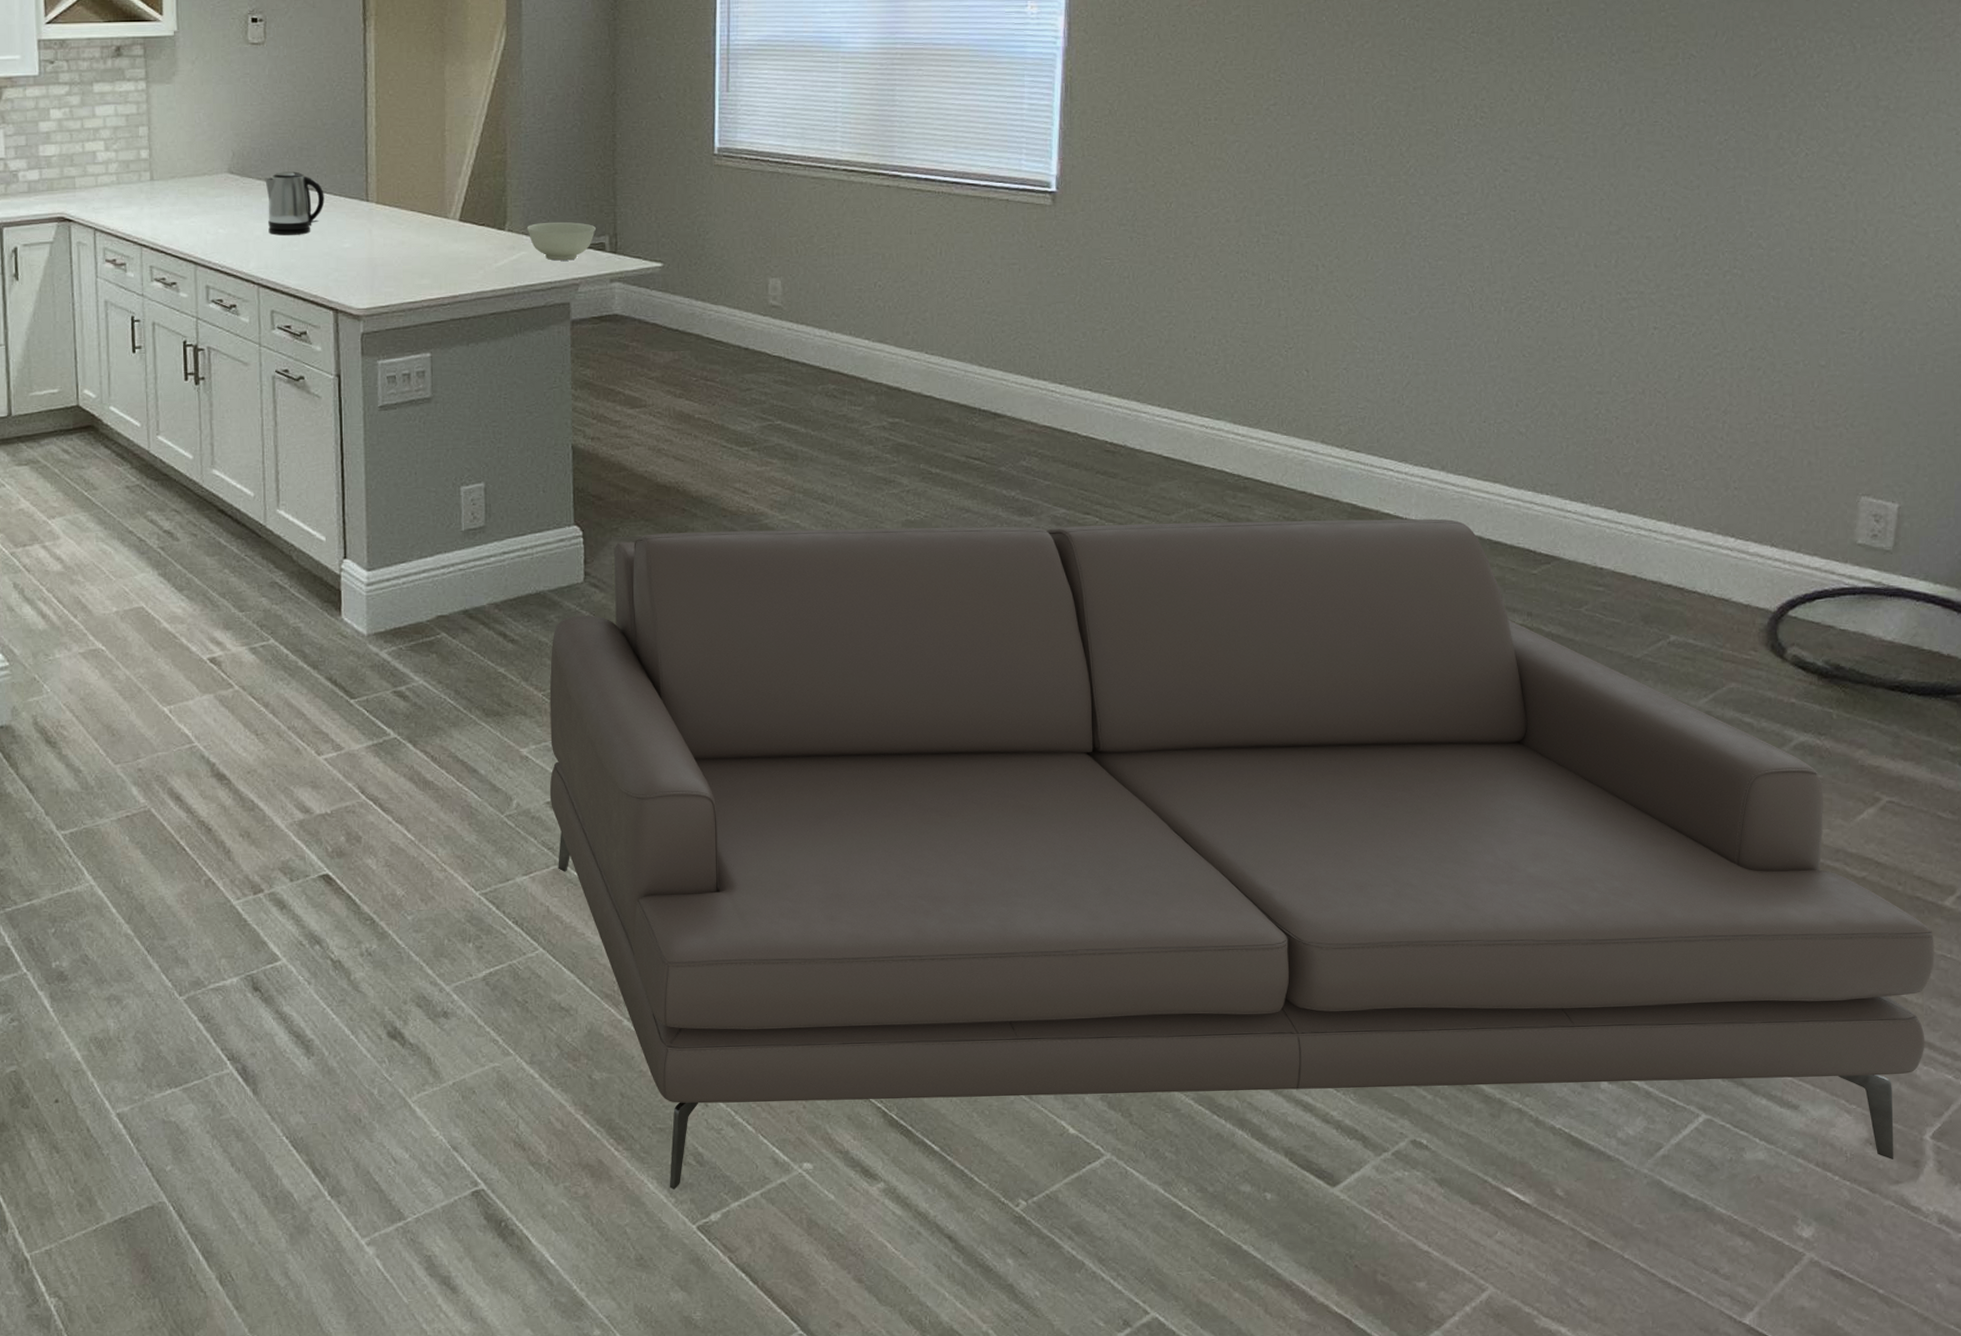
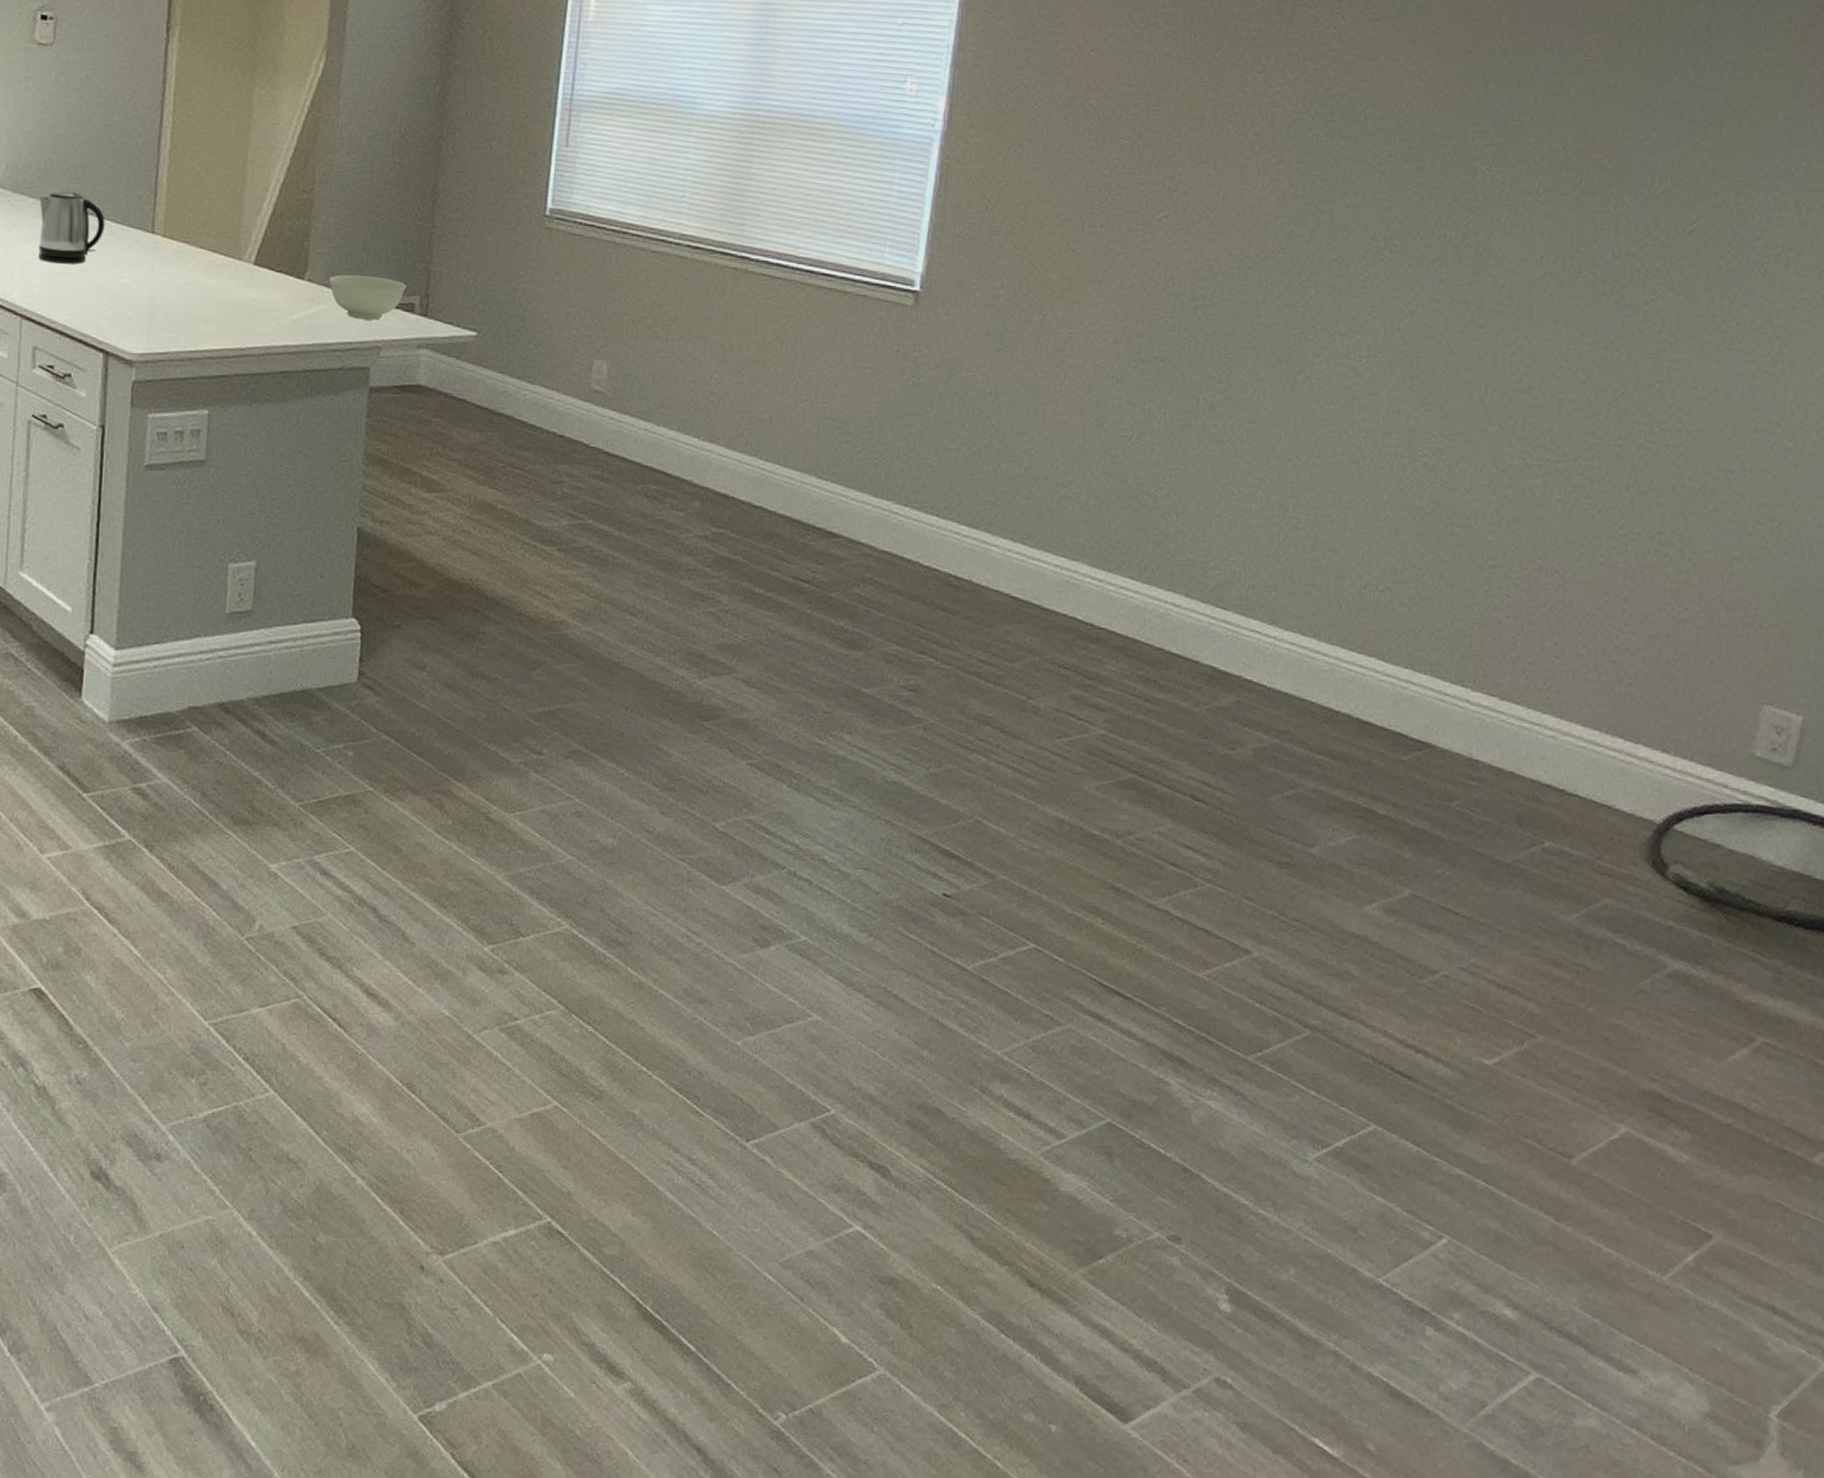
sofa: present [549,519,1934,1190] -> none [297,634,1799,1437]

